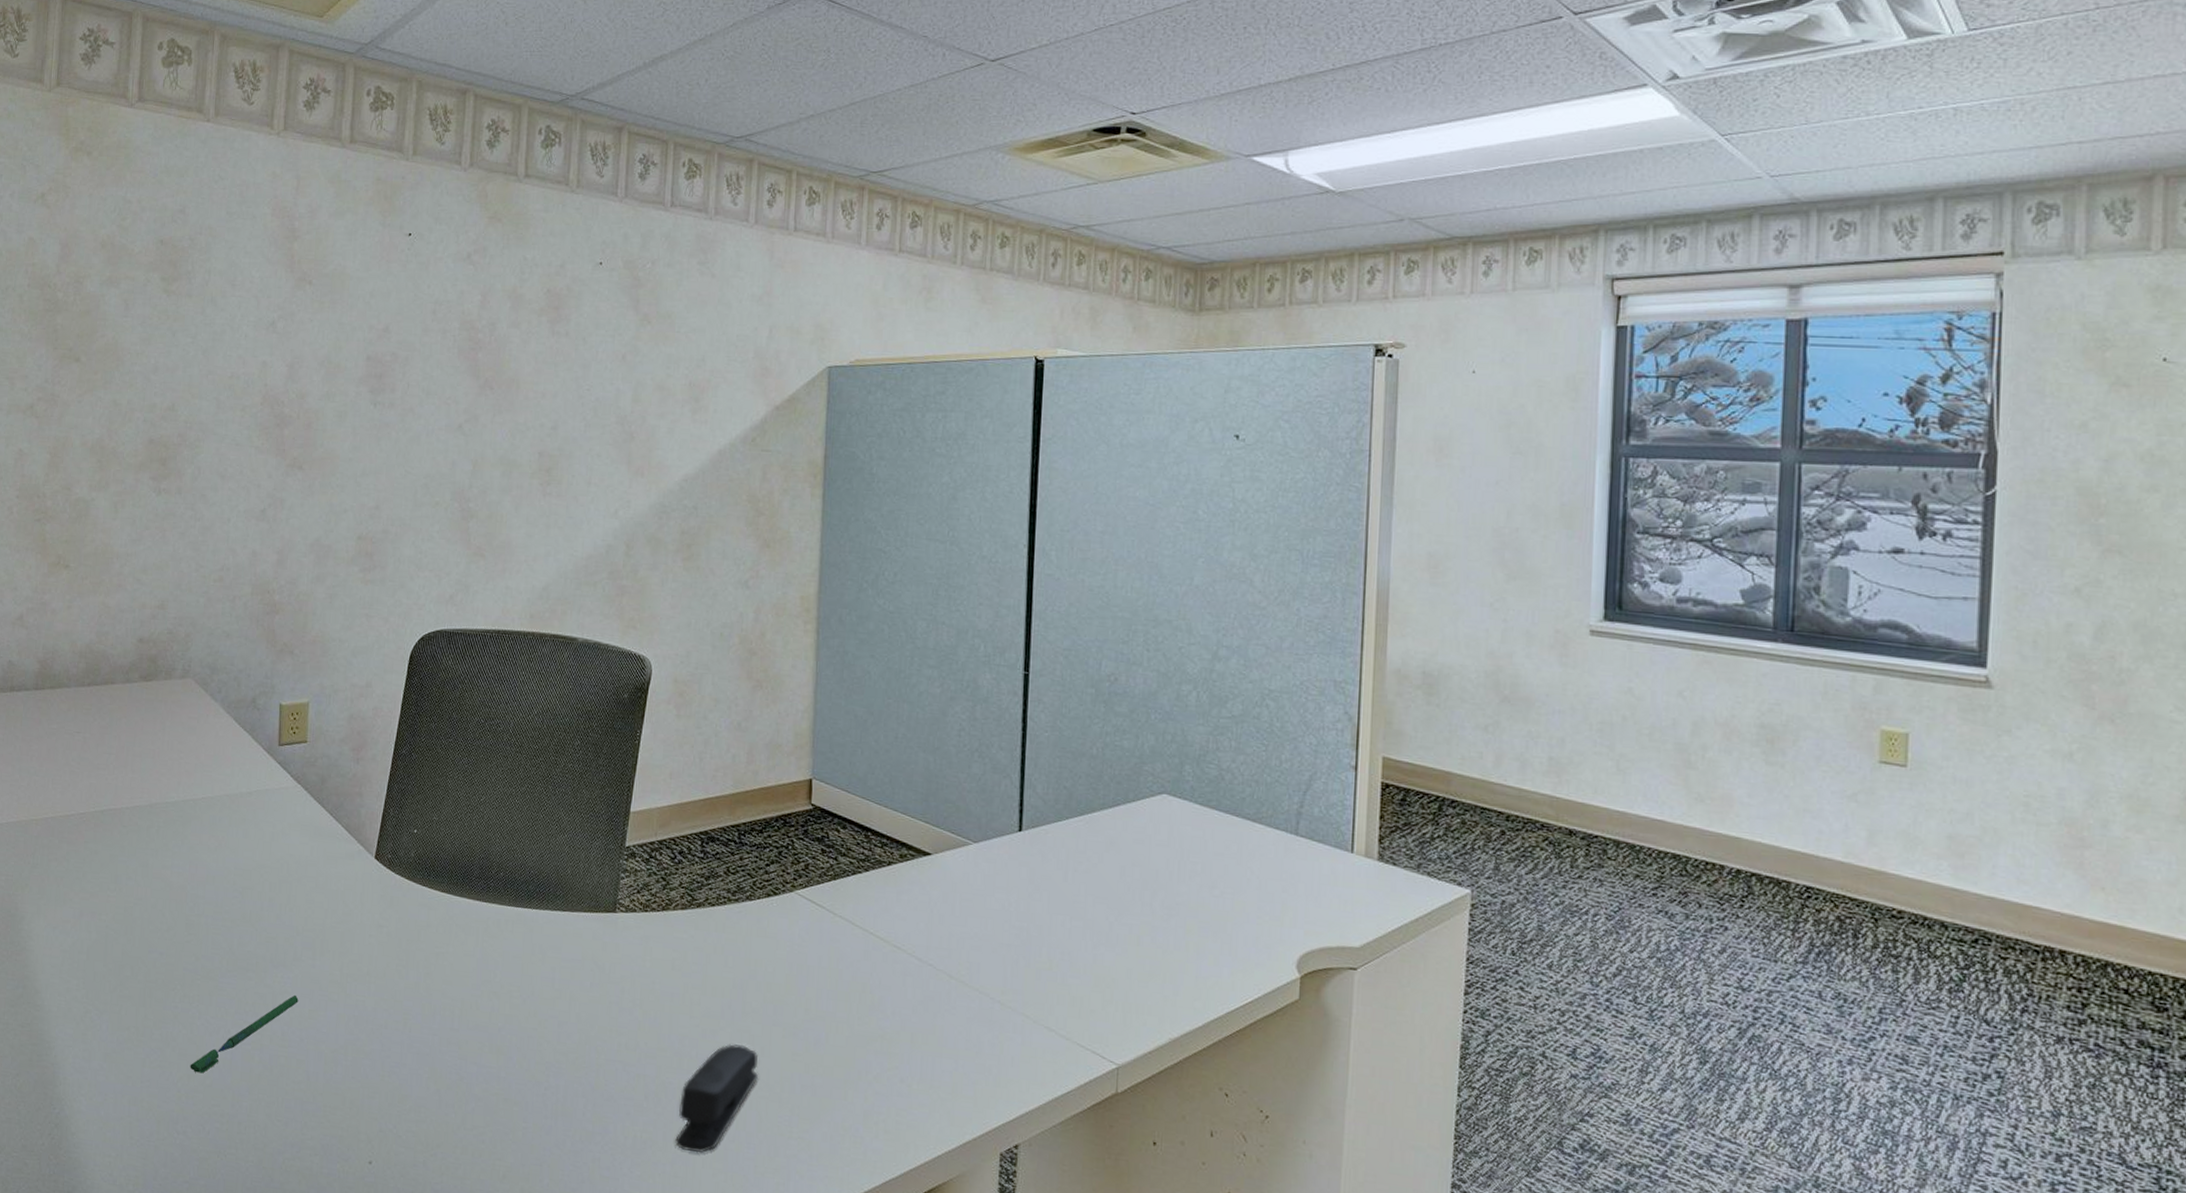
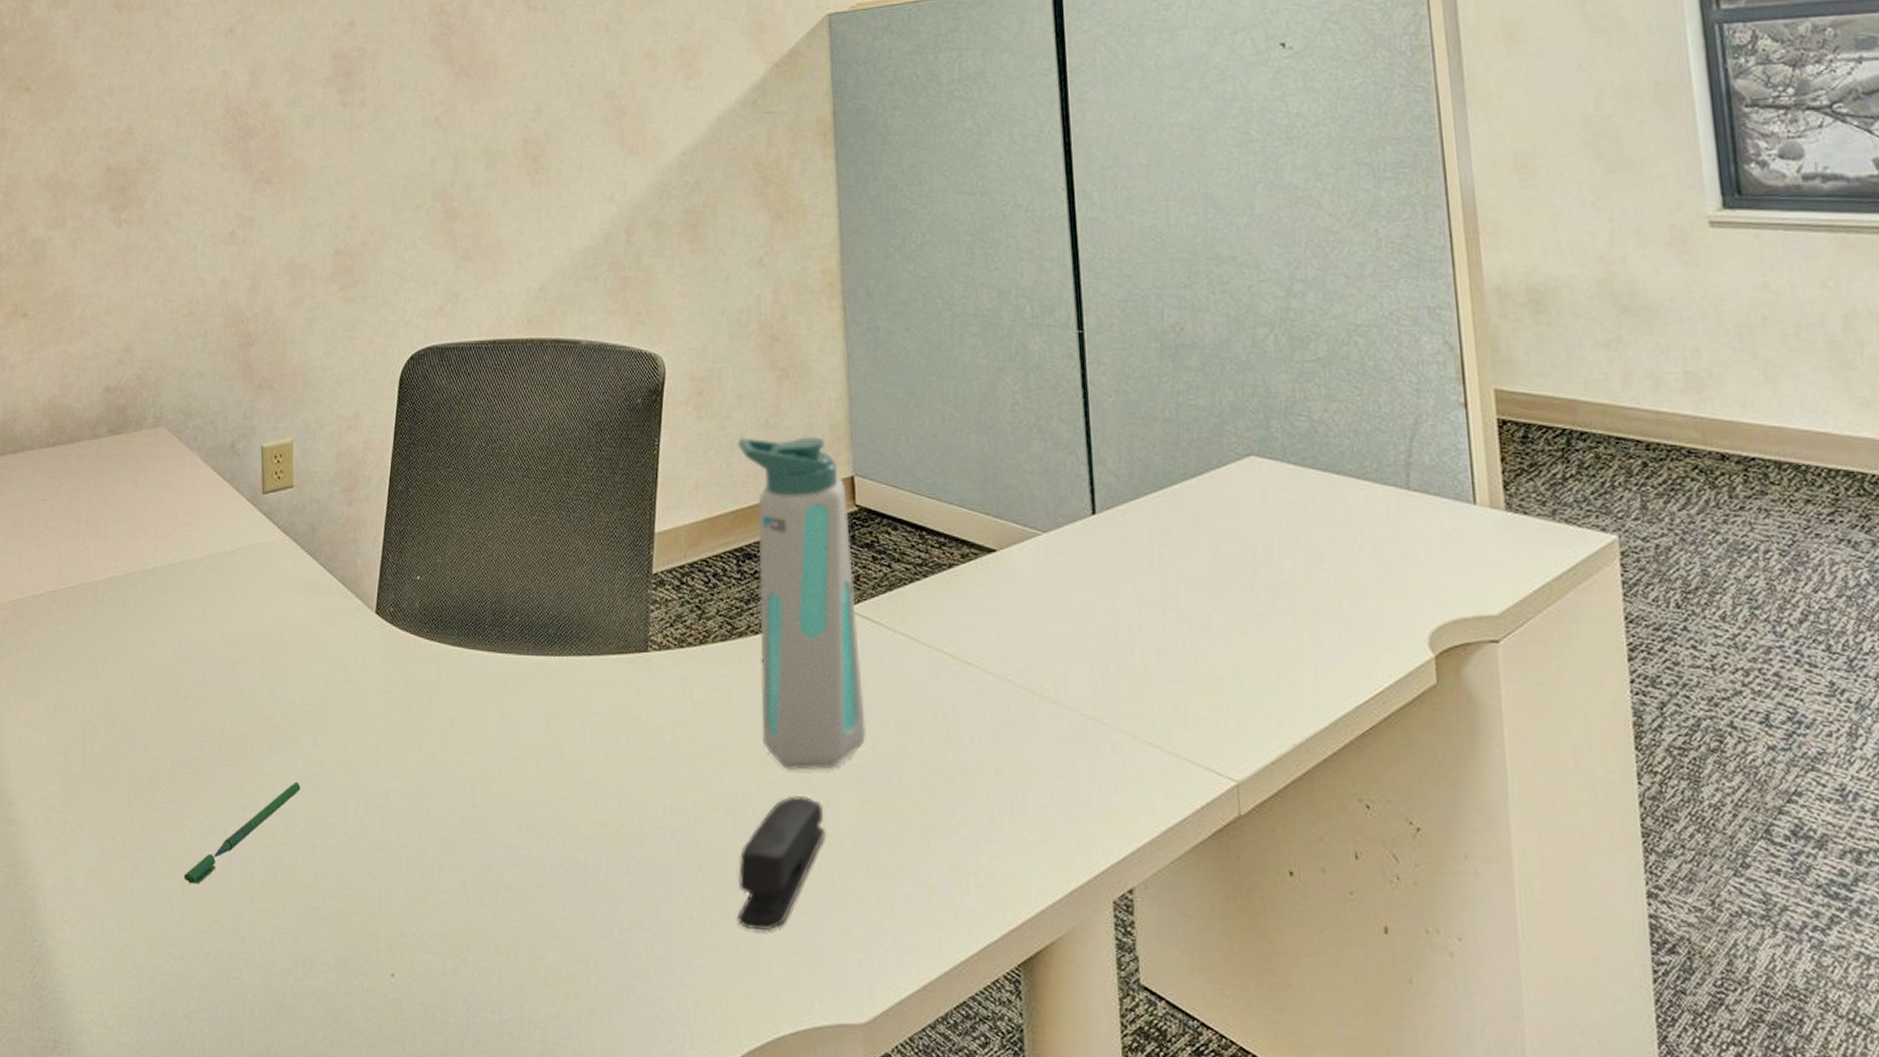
water bottle: none [710,736,804,1025] -> present [737,437,867,771]

